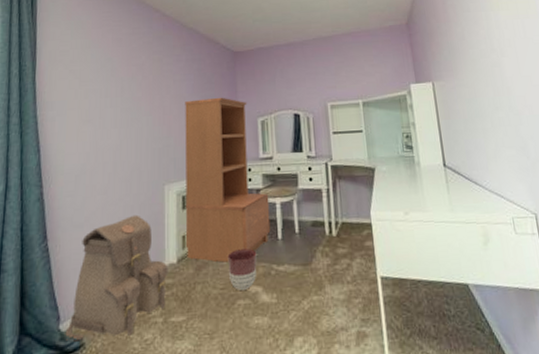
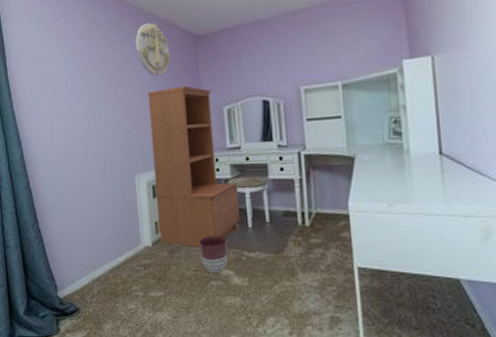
backpack: present [65,214,168,342] -> none [62,202,145,306]
wall decoration: none [175,37,210,87] -> present [135,23,171,77]

